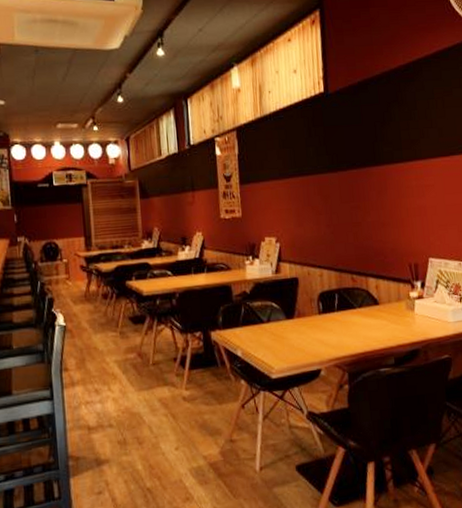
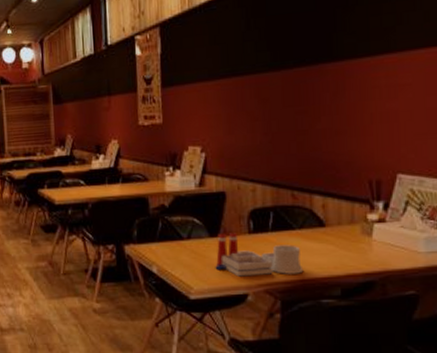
architectural model: none [292,314,365,354] -> present [215,233,304,277]

